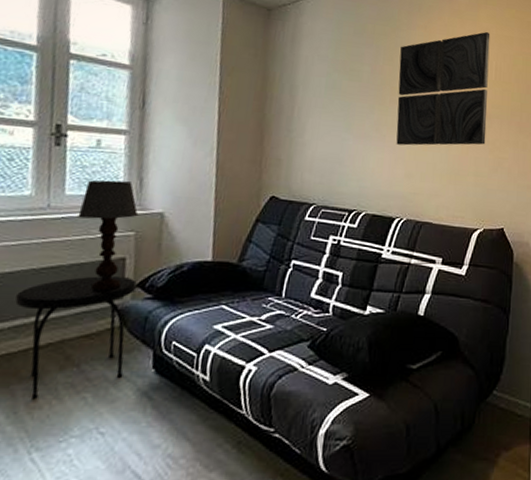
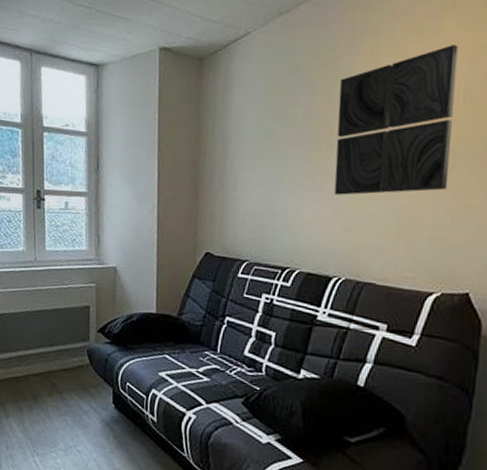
side table: present [15,275,137,400] -> none [18,320,99,416]
table lamp: present [77,180,139,291] -> none [55,237,98,333]

